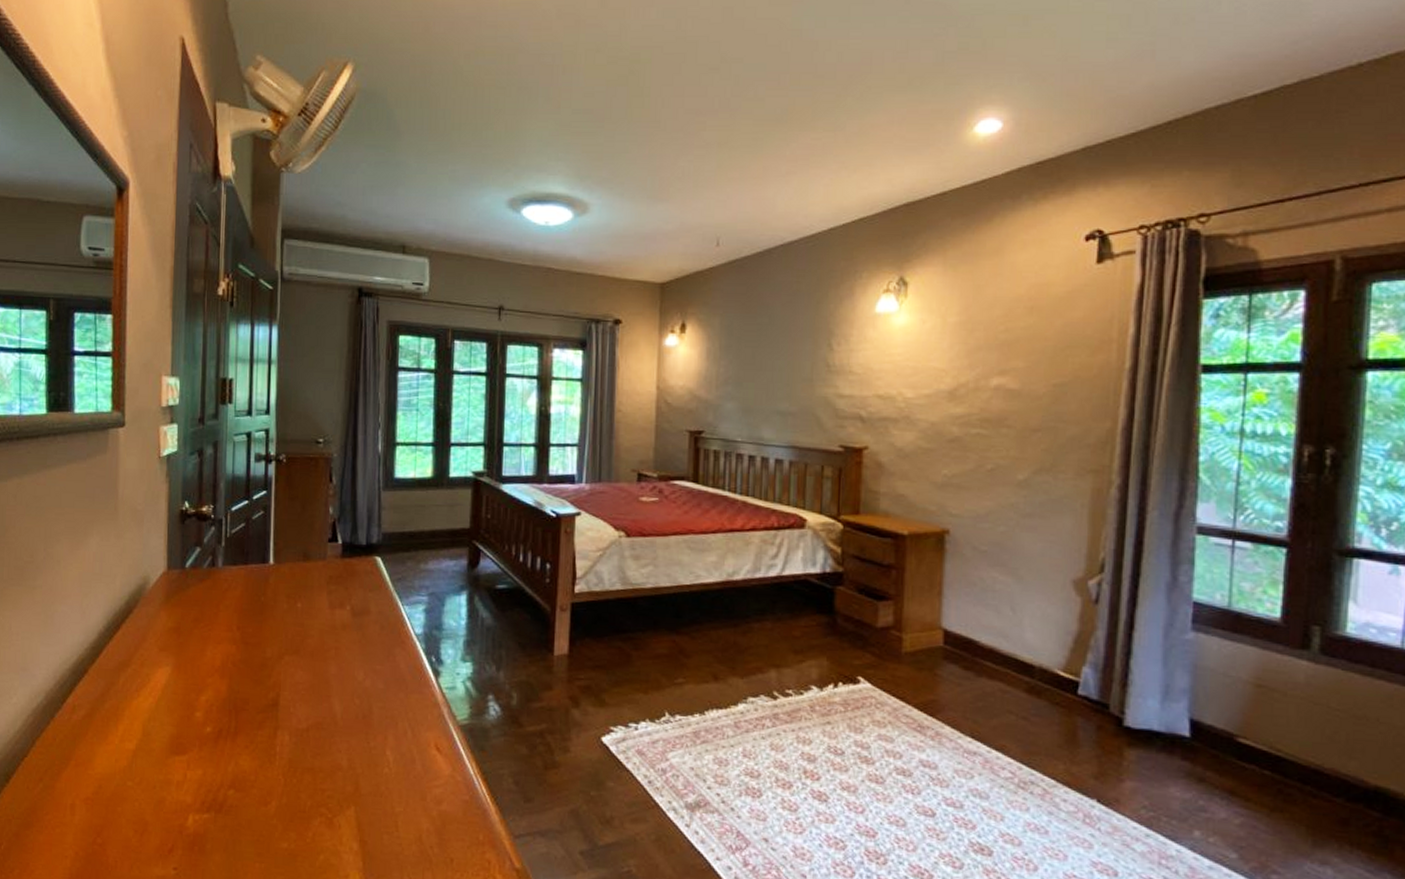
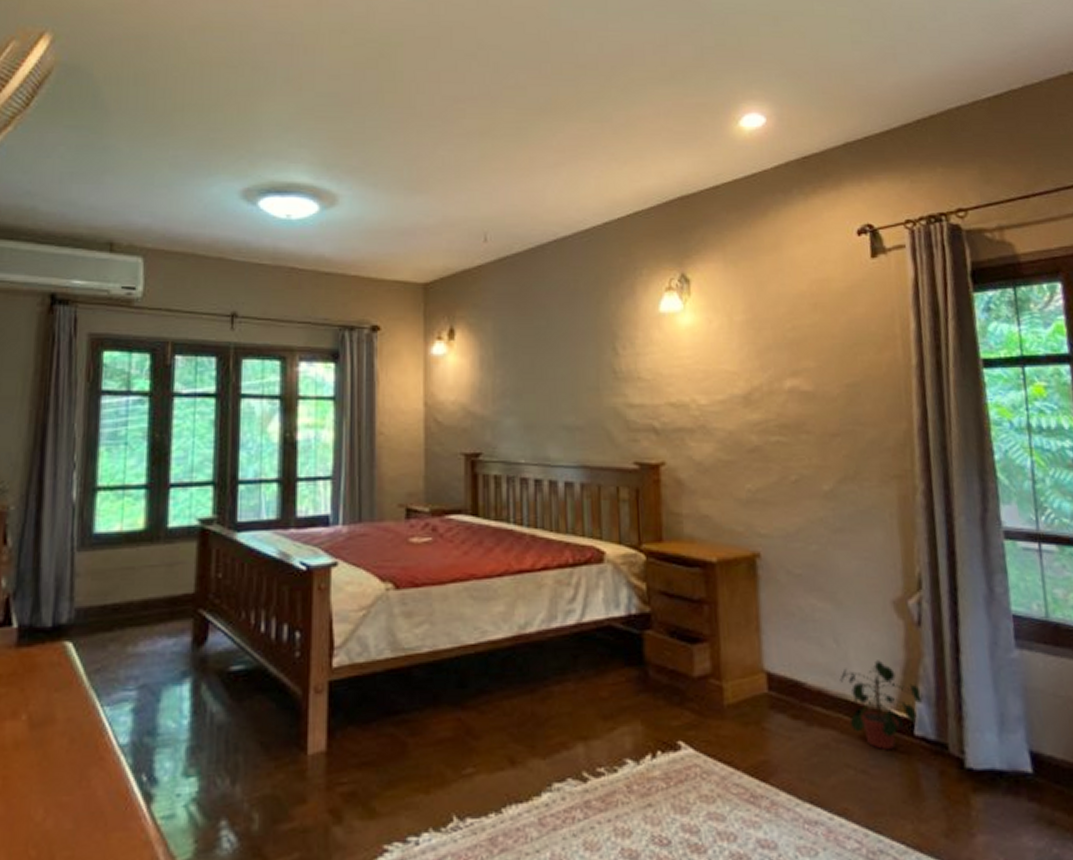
potted plant: none [1012,629,1091,703] -> present [839,660,923,750]

